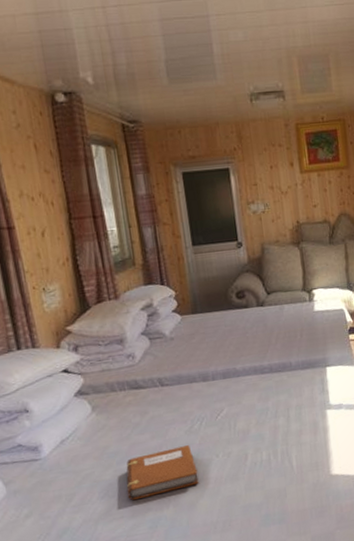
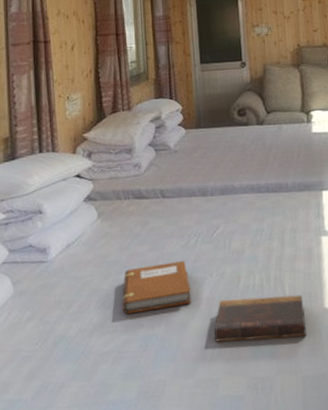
book: none [224,465,314,516] -> present [214,294,306,342]

